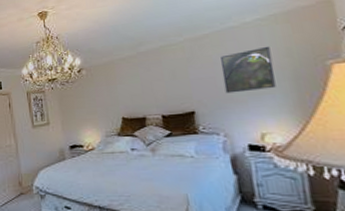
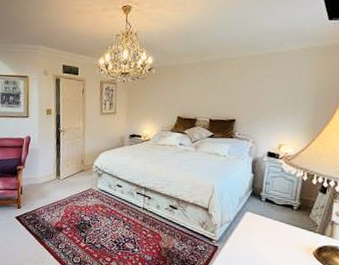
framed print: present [220,46,276,94] -> none [262,73,304,110]

